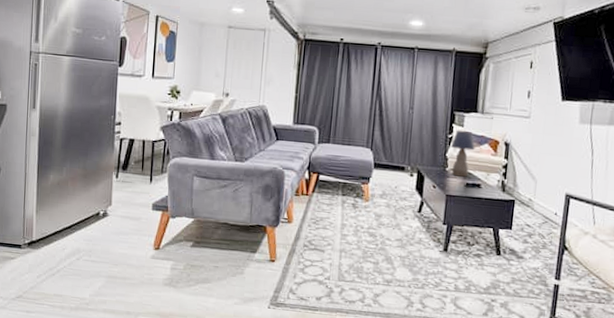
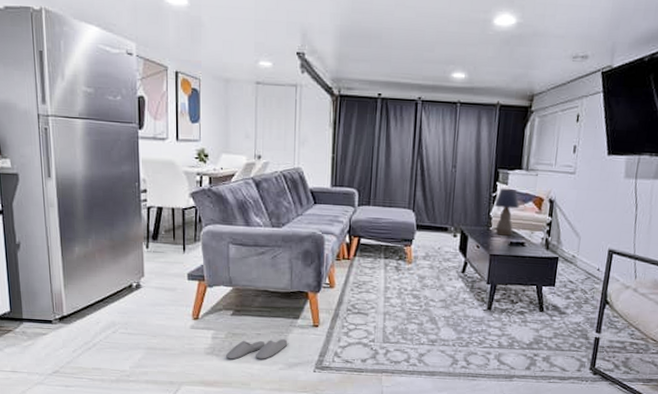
slippers: none [183,272,245,293] -> present [226,339,288,360]

